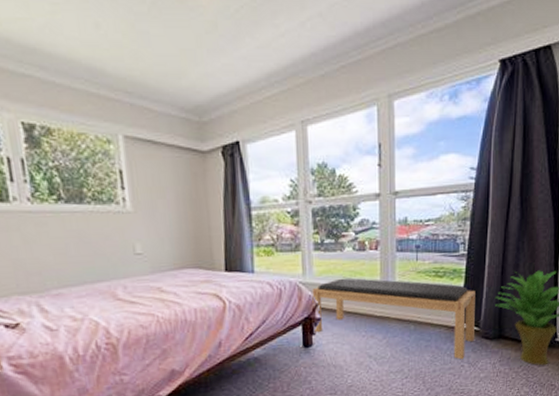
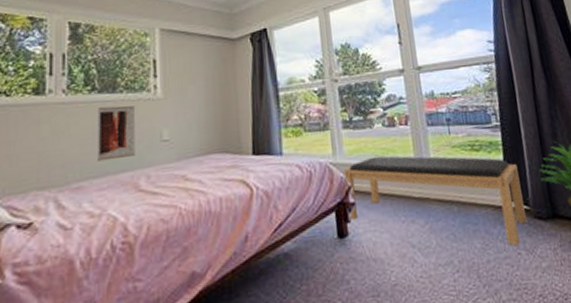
wall art: none [66,217,110,271] -> present [96,105,136,162]

